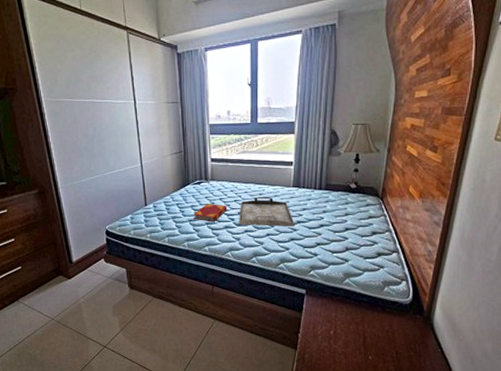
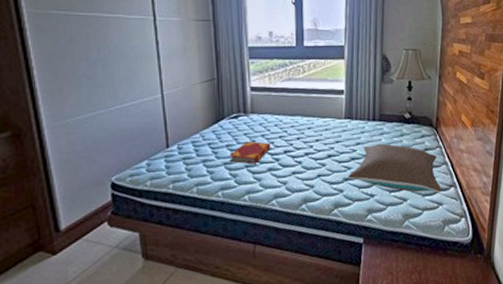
serving tray: present [238,196,295,227] -> none [284,130,349,166]
pillow: none [294,211,384,257] -> present [348,144,442,193]

